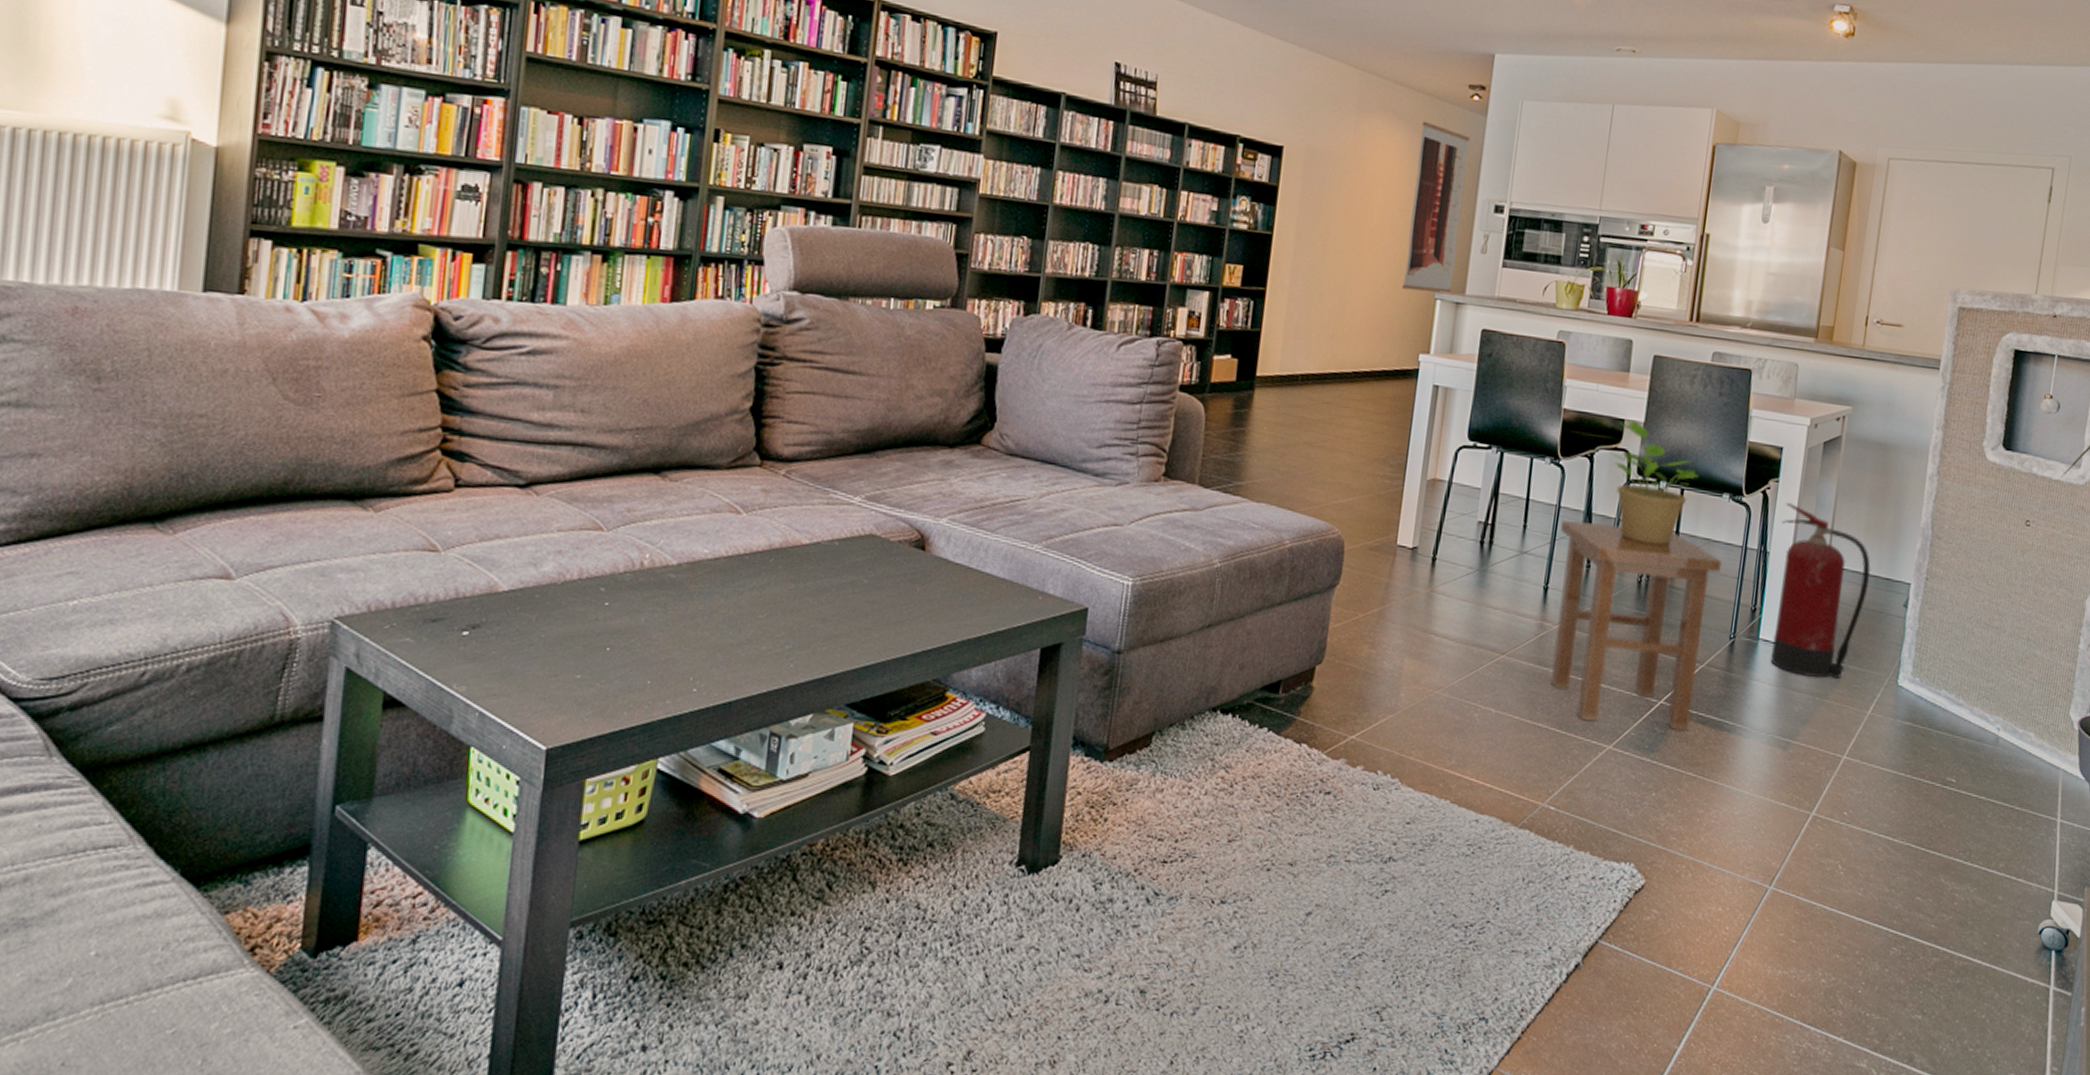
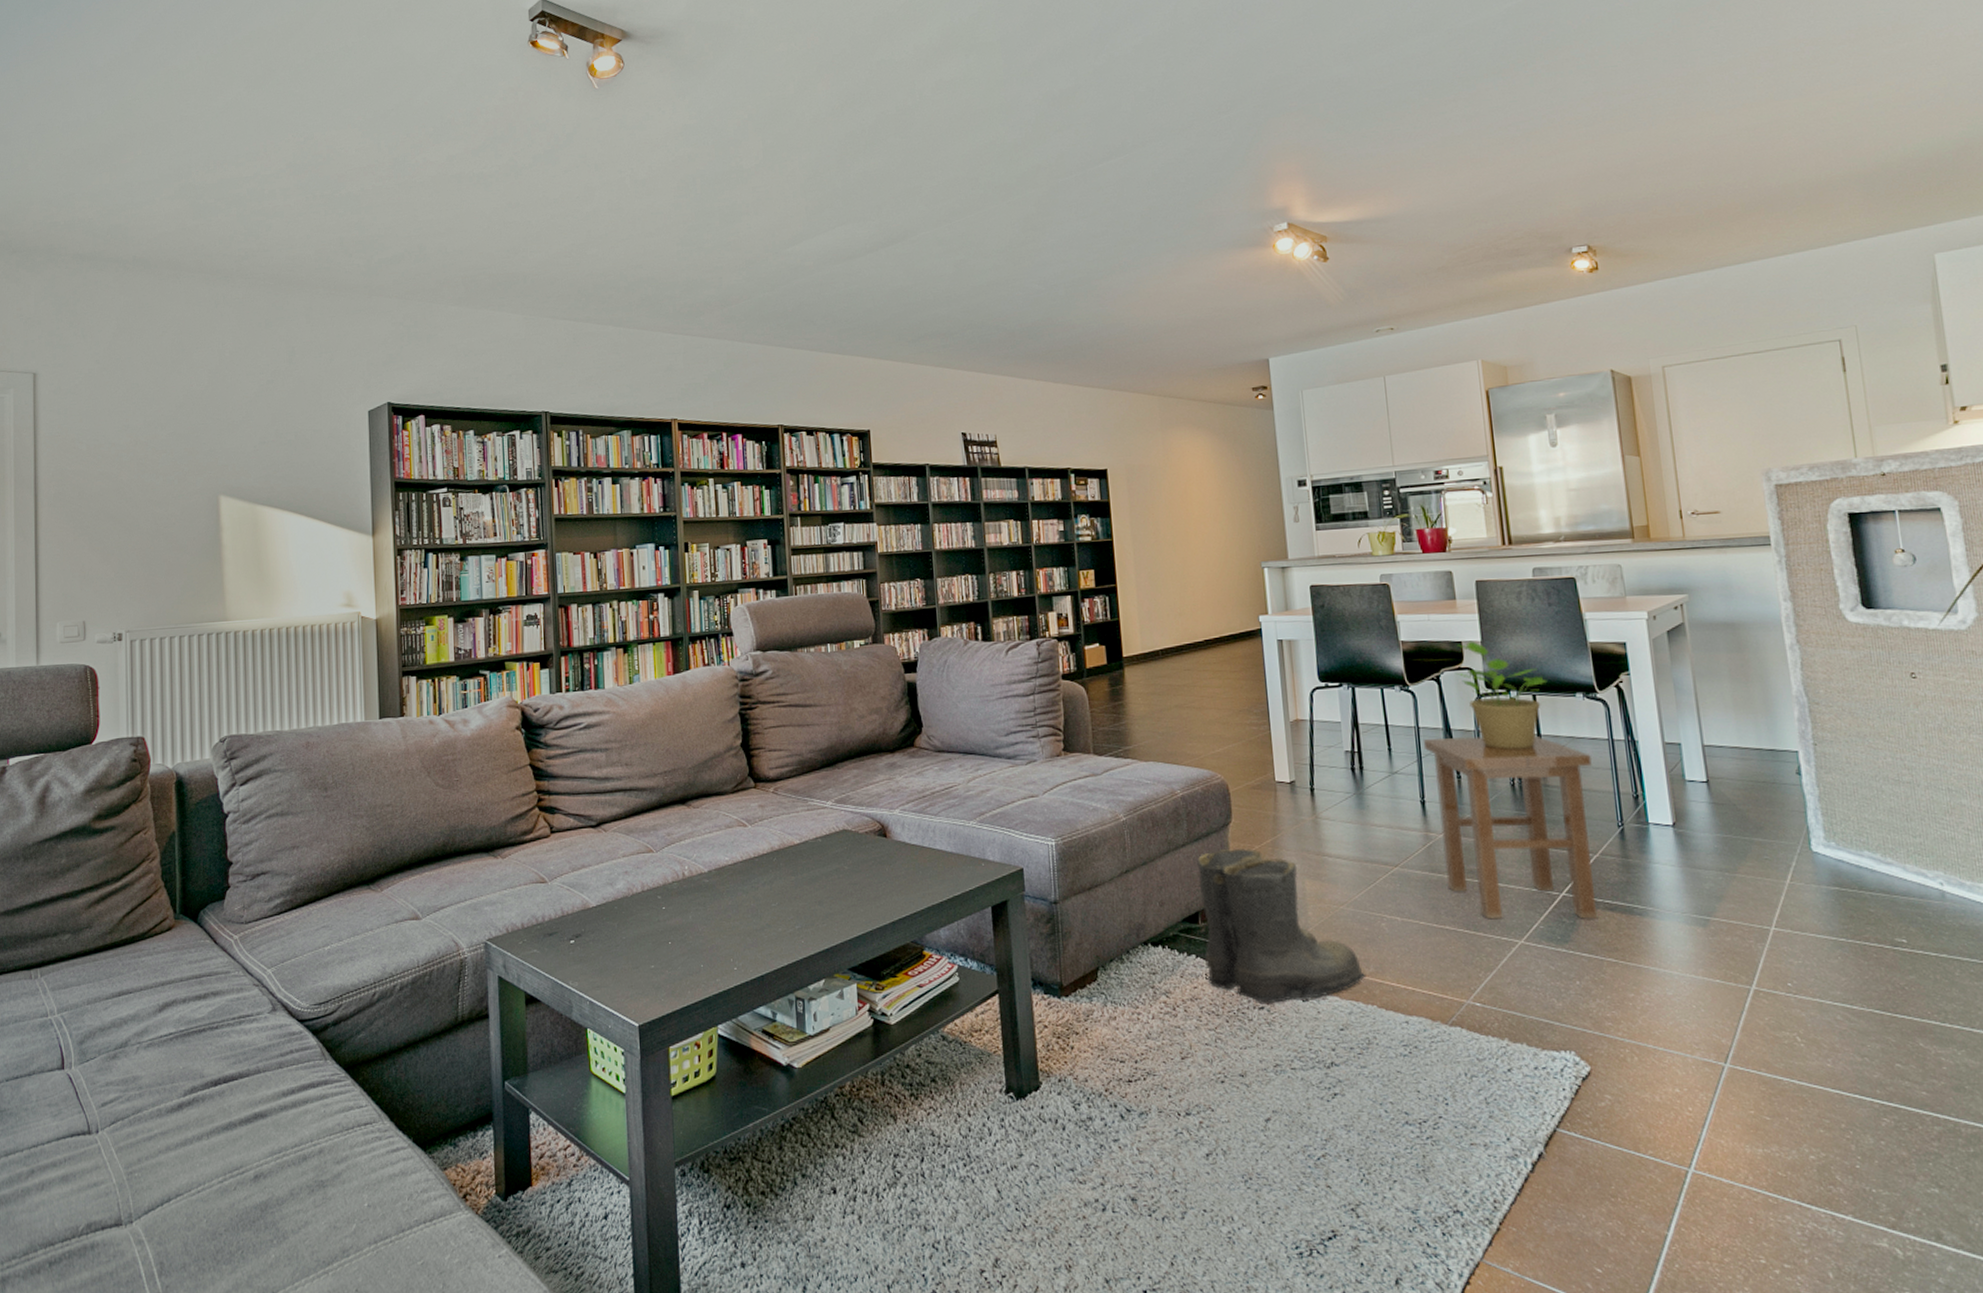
boots: none [1274,614,1446,789] -> present [1197,848,1366,1003]
wall art: present [1401,121,1470,293] -> none [1218,424,1275,565]
fire extinguisher: present [1770,502,1871,679] -> none [1643,691,1753,854]

